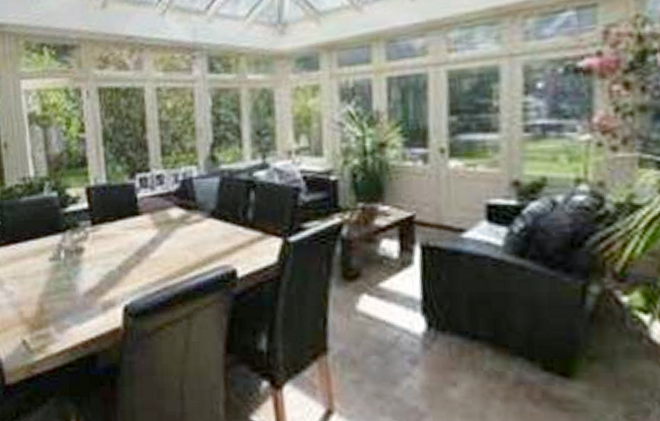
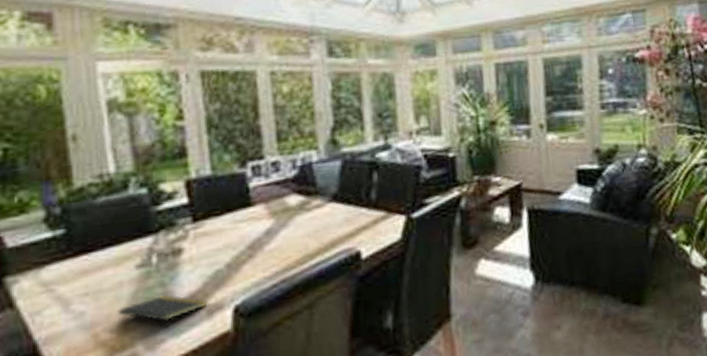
notepad: none [36,287,104,316] -> present [118,295,209,329]

